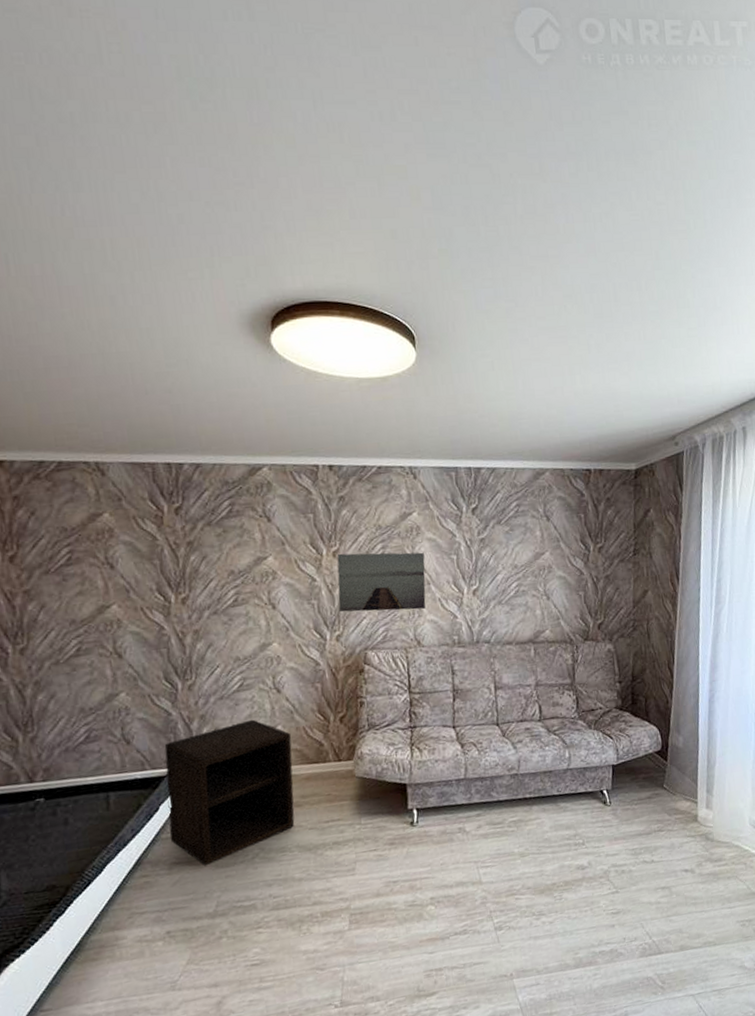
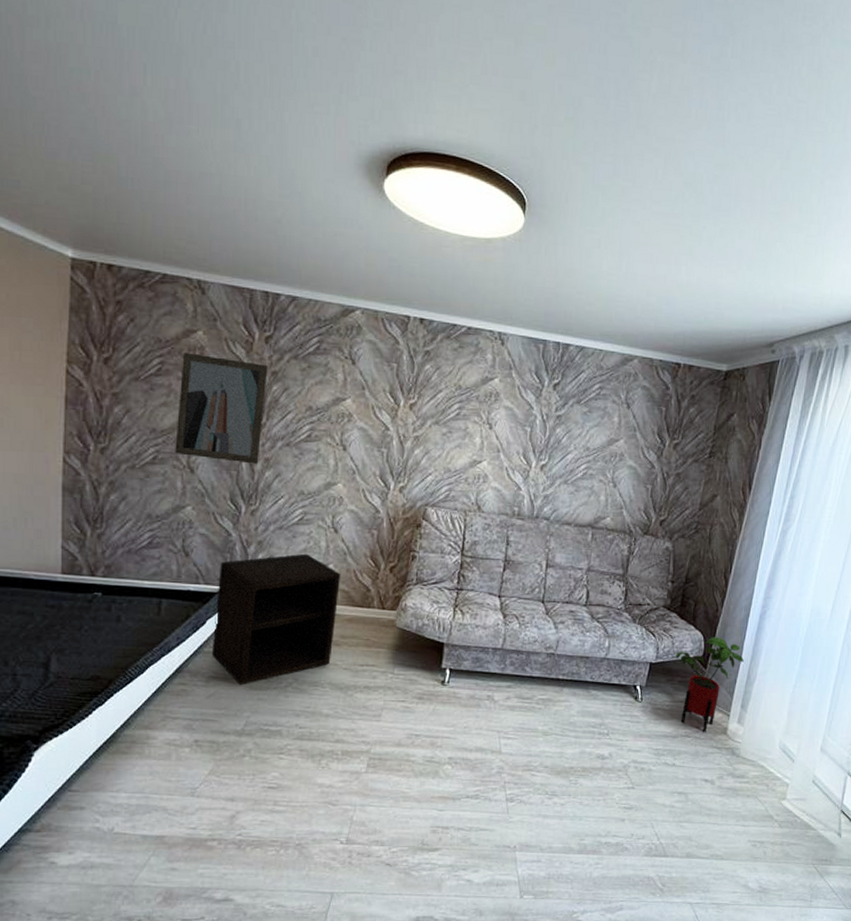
wall art: none [92,536,188,642] -> present [175,352,268,464]
wall art: present [337,552,426,613] -> none [407,407,499,475]
house plant: none [636,727,702,824] -> present [676,637,745,732]

